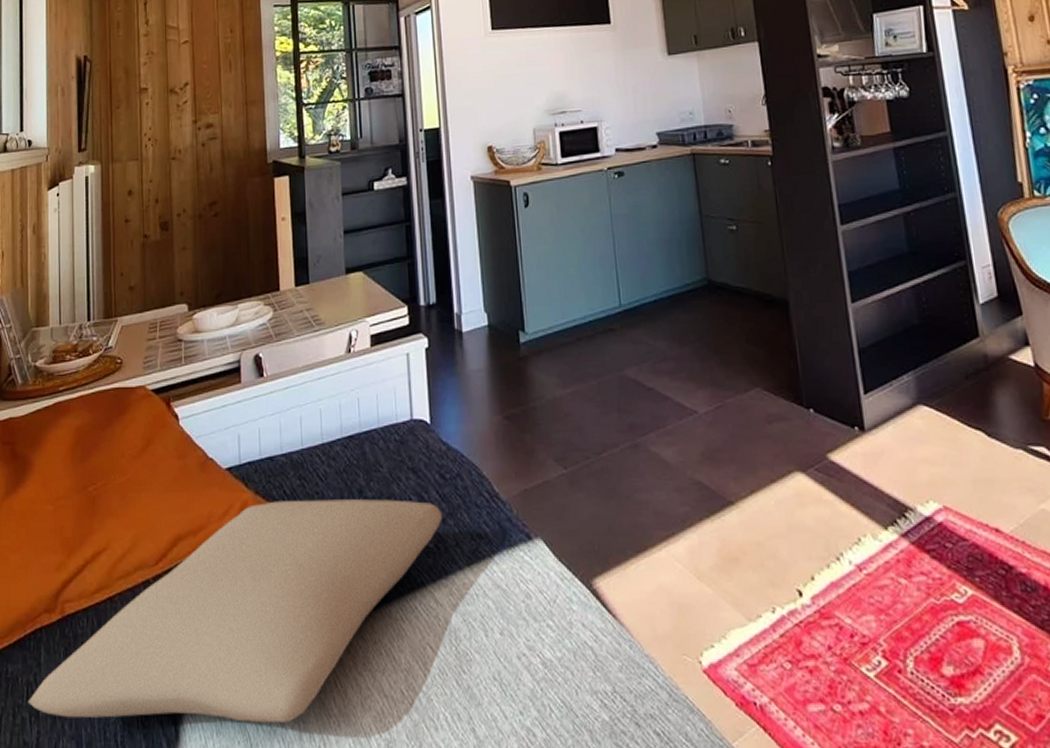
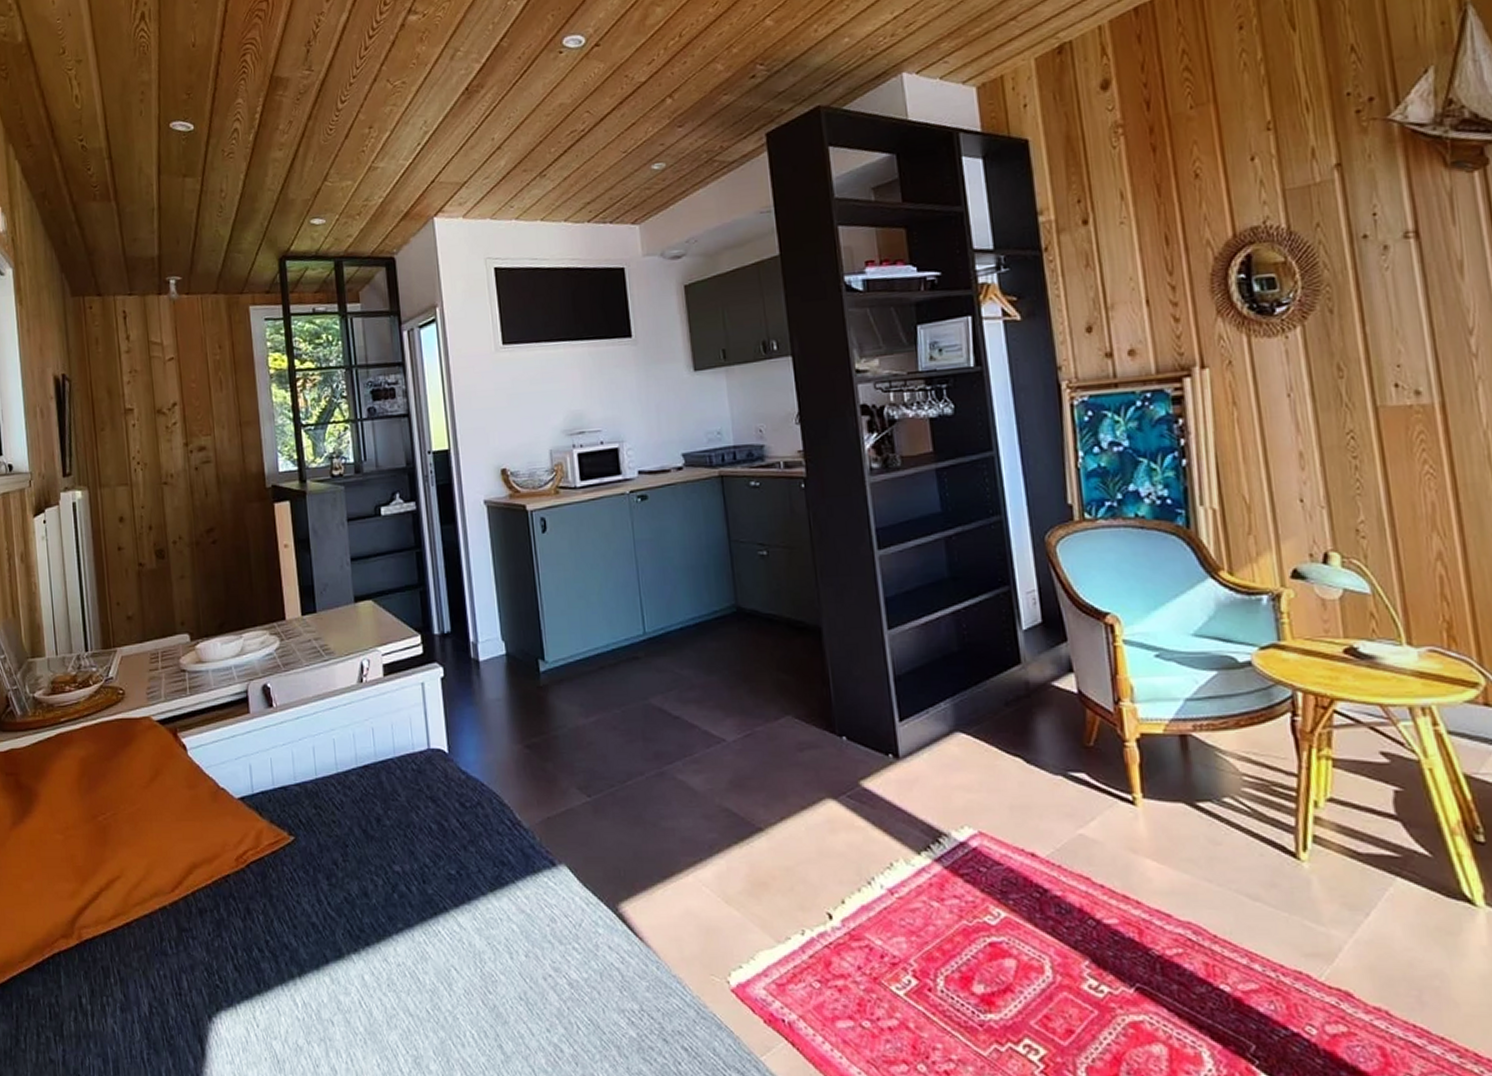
cushion: present [28,499,443,724] -> none [51,827,465,1041]

